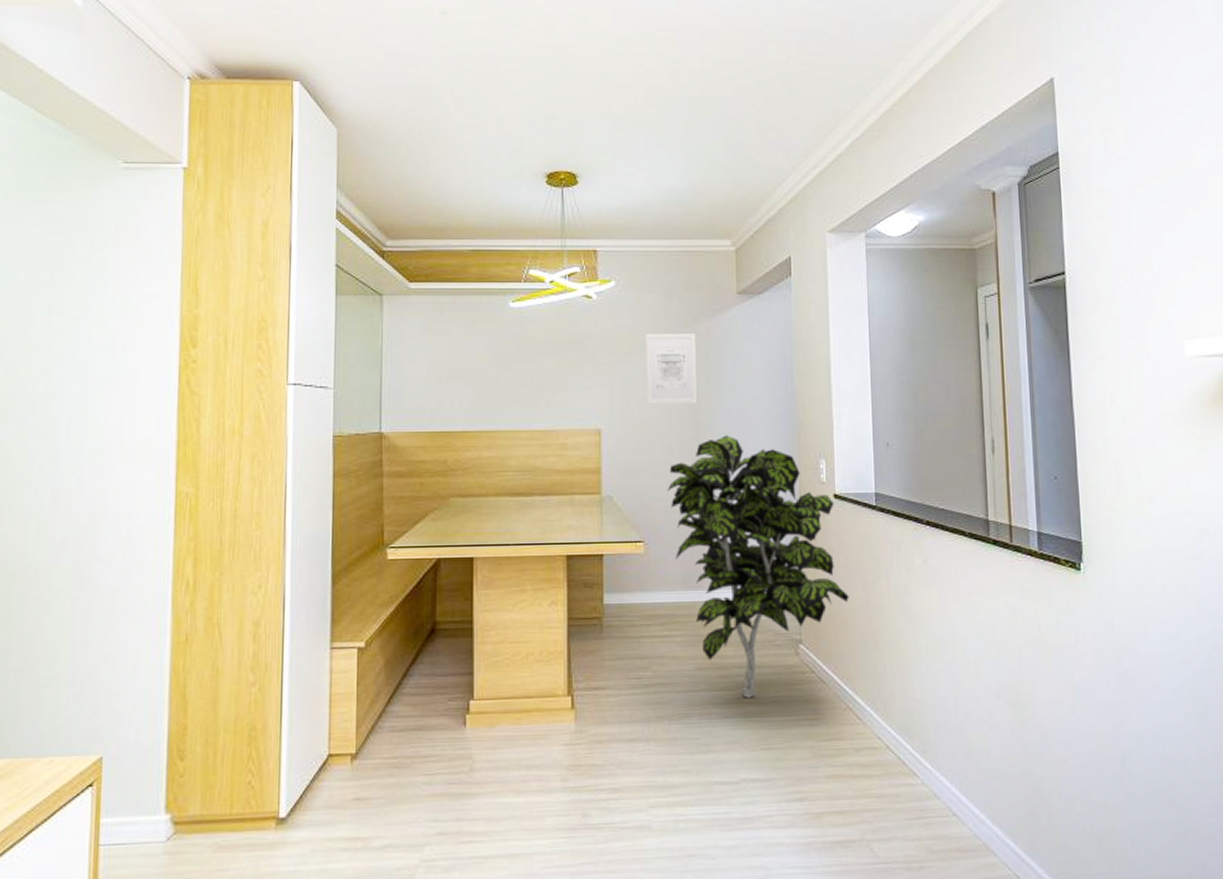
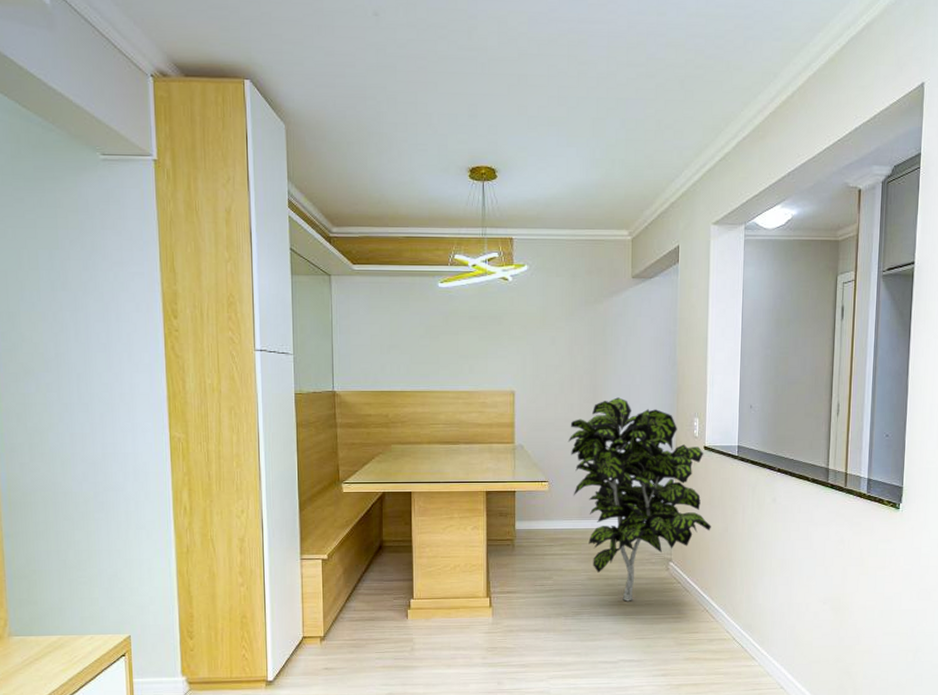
wall art: present [646,334,698,404] -> none [553,312,596,371]

